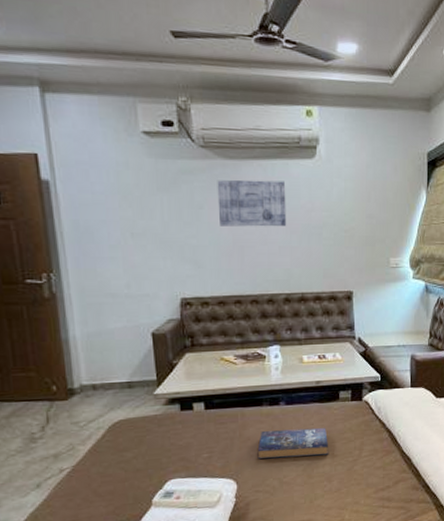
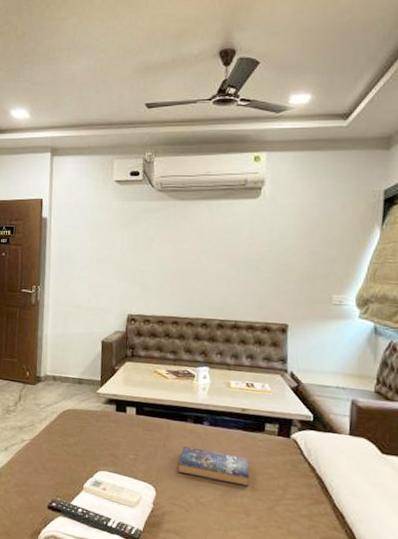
wall art: present [217,179,287,227] -> none [166,217,229,259]

